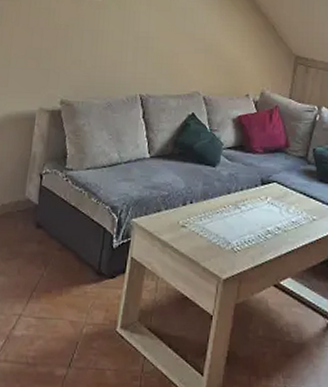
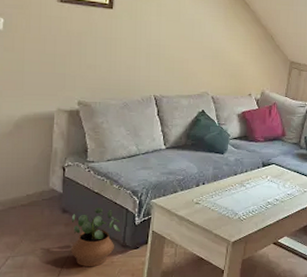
potted plant: none [41,224,97,297] -> present [70,208,121,267]

